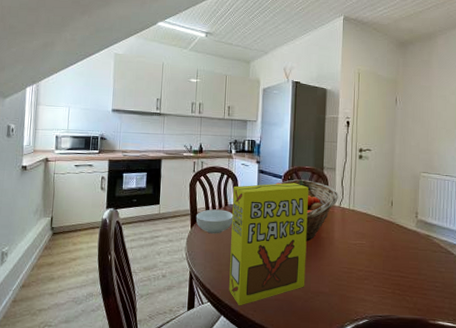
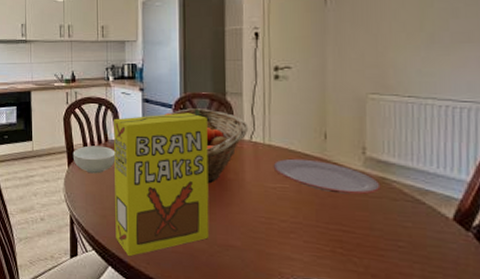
plate: none [355,220,426,248] -> present [273,158,381,195]

